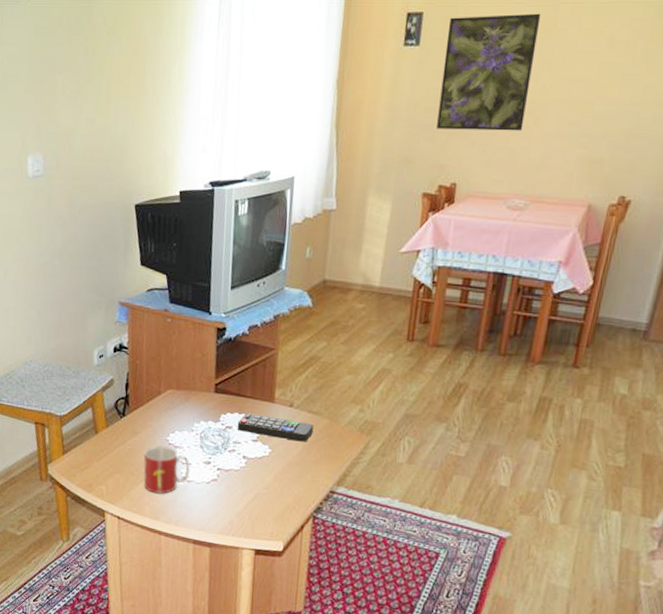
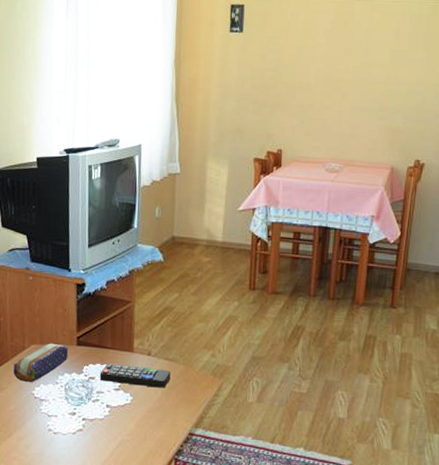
mug: present [143,445,190,494] -> none [10,399,56,448]
pencil case: none [148,388,205,429] -> present [13,343,68,383]
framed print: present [437,13,541,131] -> none [262,8,340,106]

